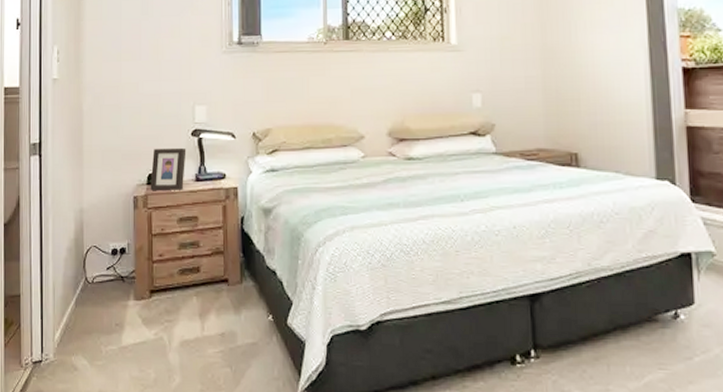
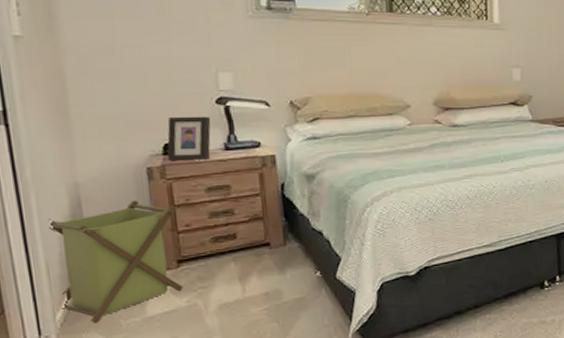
laundry basket: none [59,228,154,347] -> present [48,201,183,323]

